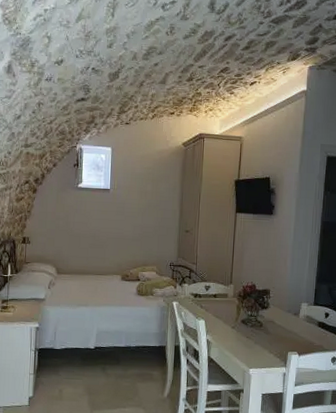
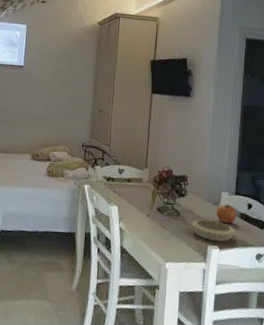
decorative bowl: none [273,329,313,348] -> present [191,219,235,242]
apple: none [296,313,315,332] -> present [216,203,237,224]

